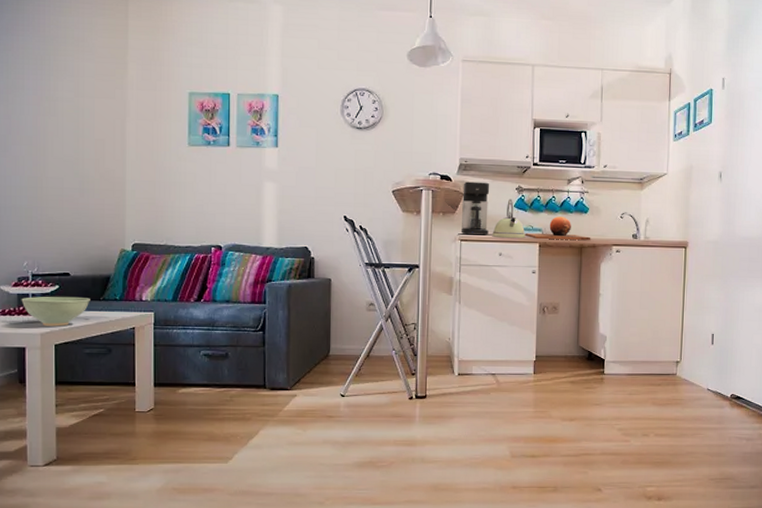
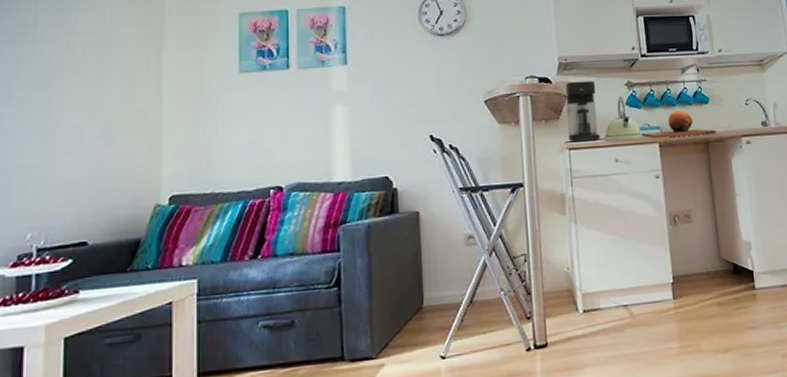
bowl: present [21,296,90,327] -> none [21,270,114,315]

